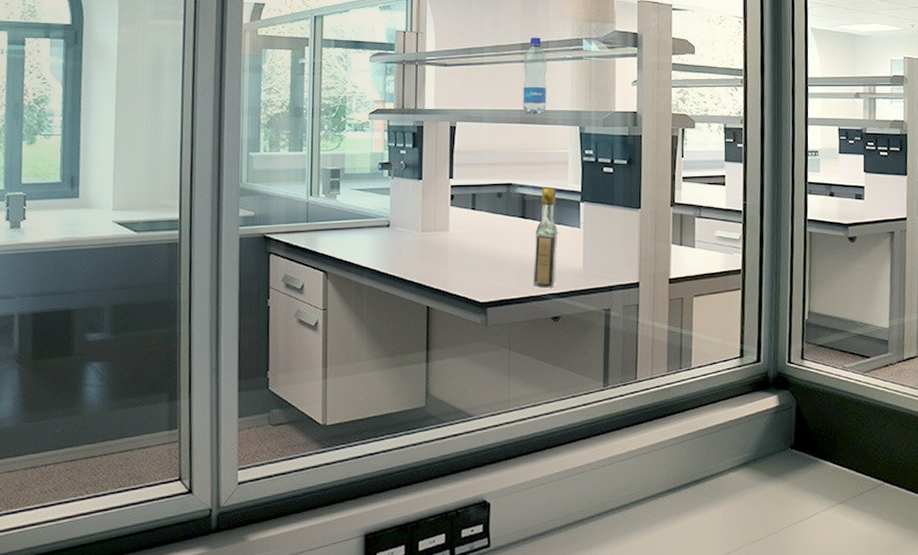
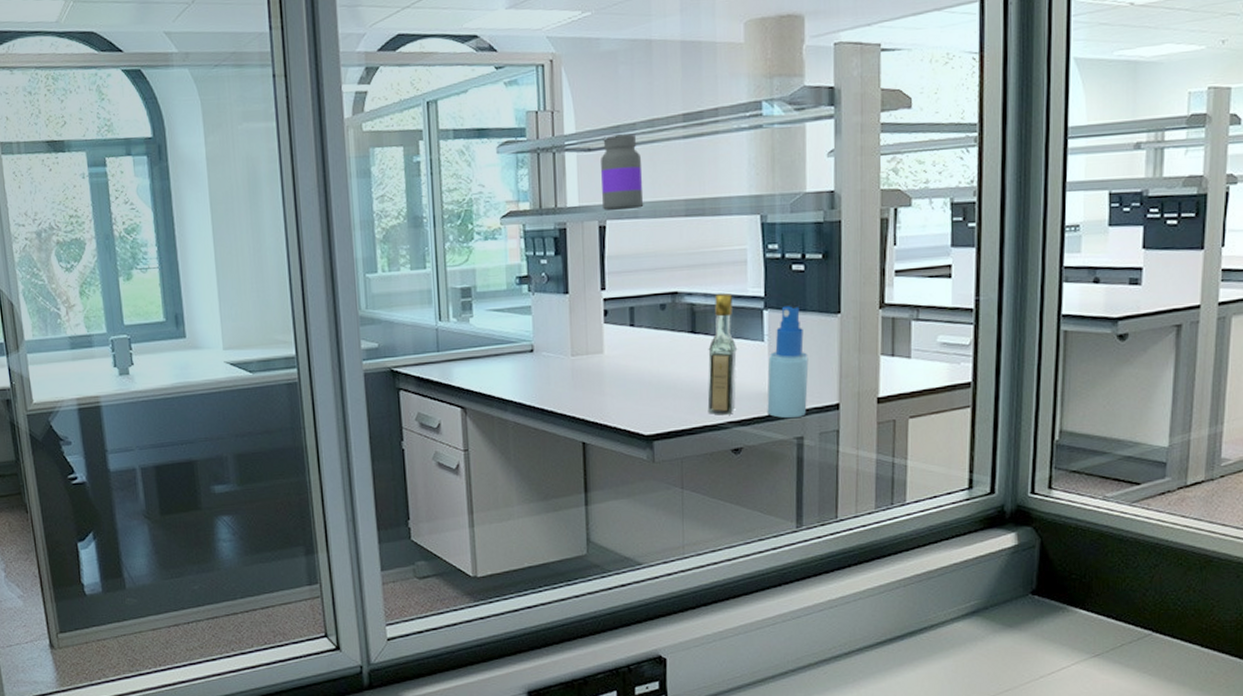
jar: none [453,55,488,115] -> present [600,134,644,211]
bottle: present [523,37,547,116] -> none [687,103,718,205]
spray bottle: none [581,200,615,293] -> present [767,306,809,419]

